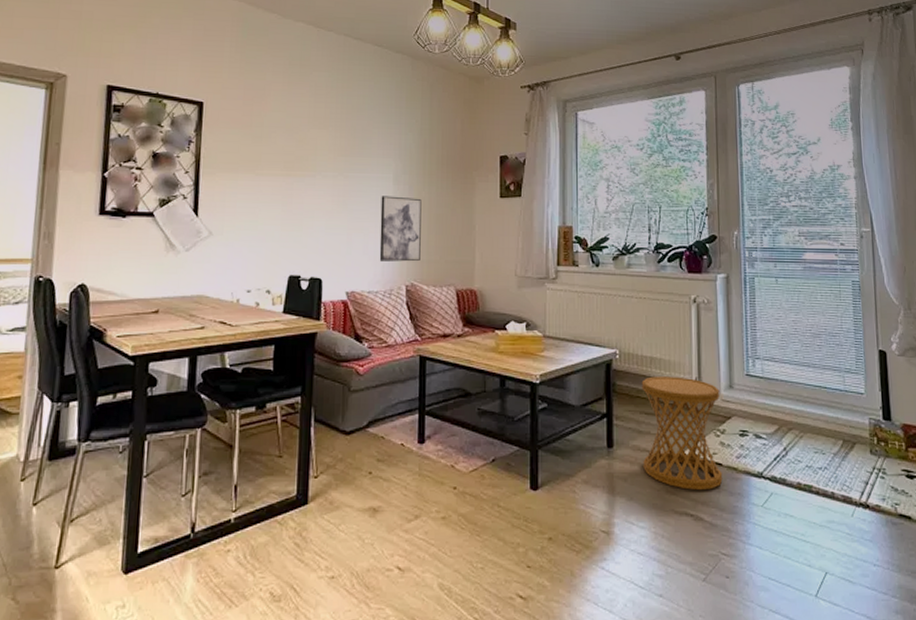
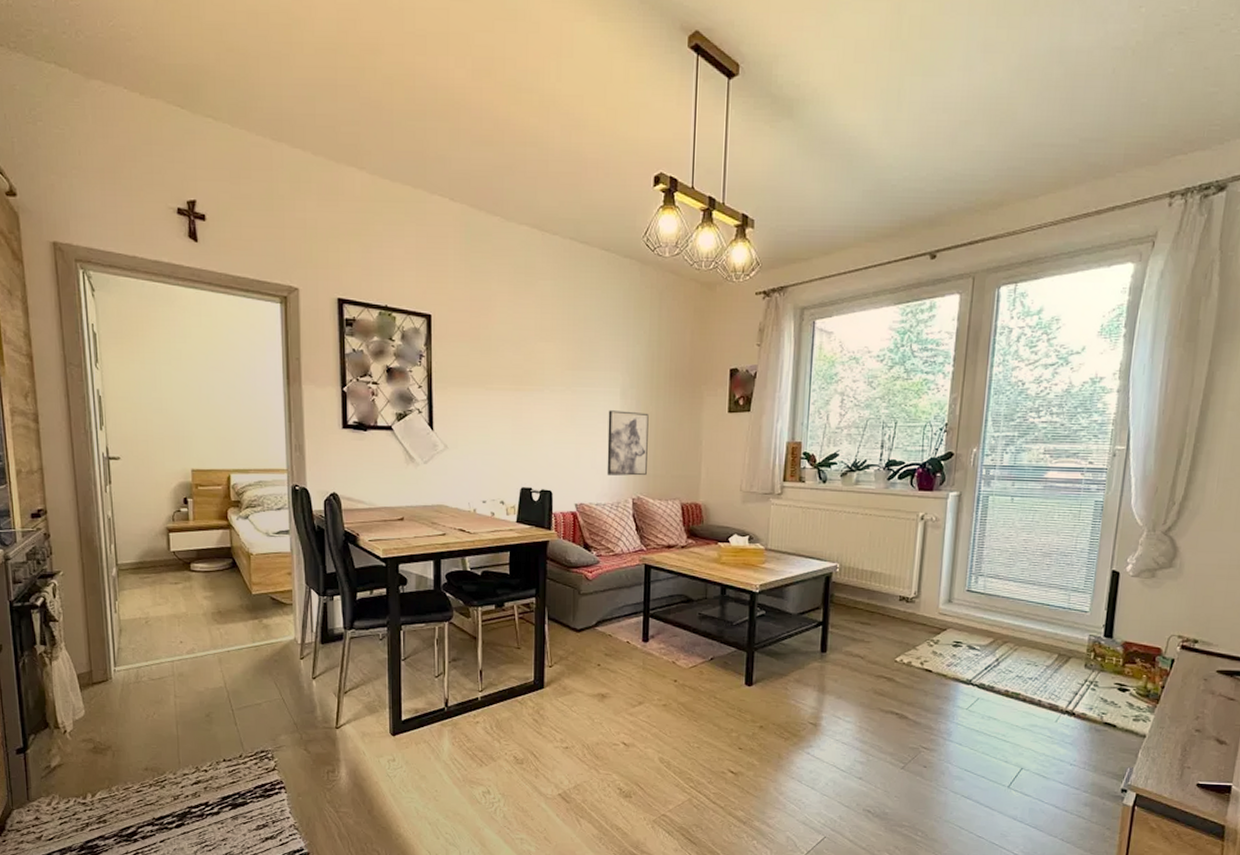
side table: present [641,376,723,491] -> none [854,589,938,693]

